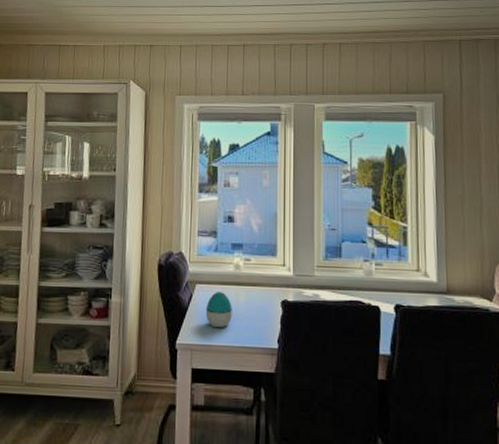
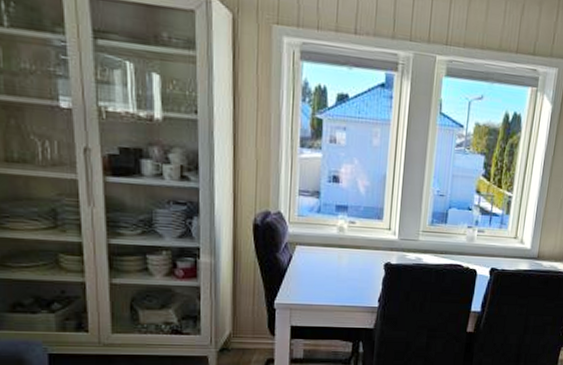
decorative egg: present [205,291,232,328] -> none [306,252,334,289]

